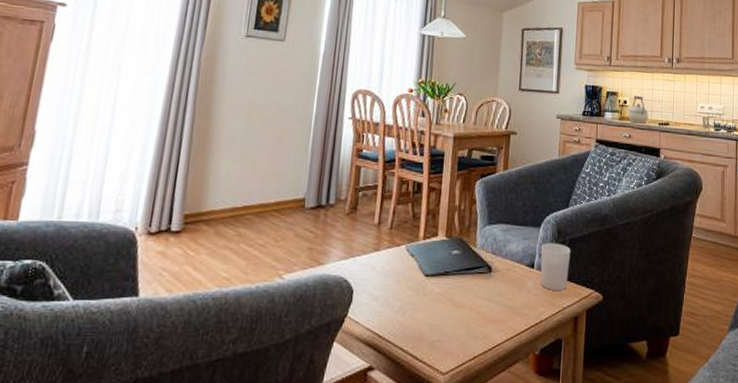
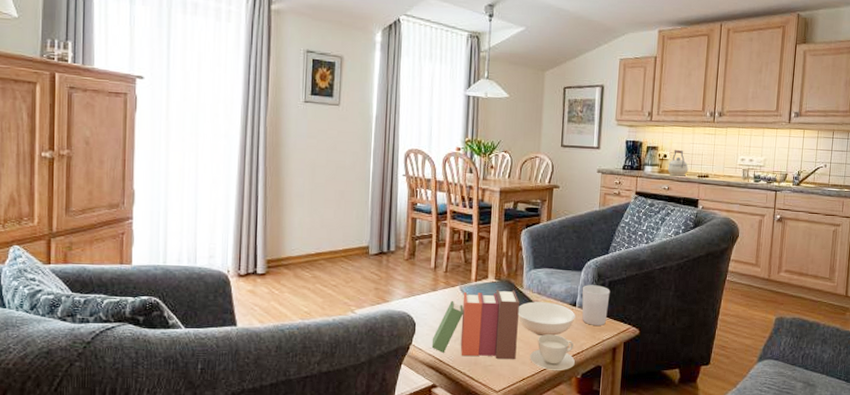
books: none [370,249,472,332] -> present [431,290,519,359]
bowl: none [469,263,534,305] -> present [517,301,576,337]
teacup: none [482,302,533,345] -> present [530,334,575,370]

